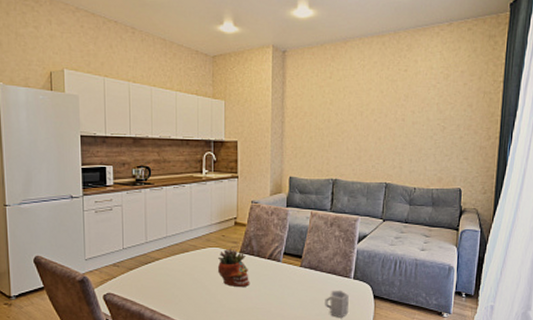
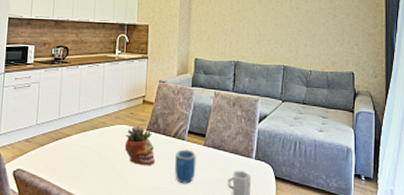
mug: none [271,270,293,304] -> present [175,148,196,184]

